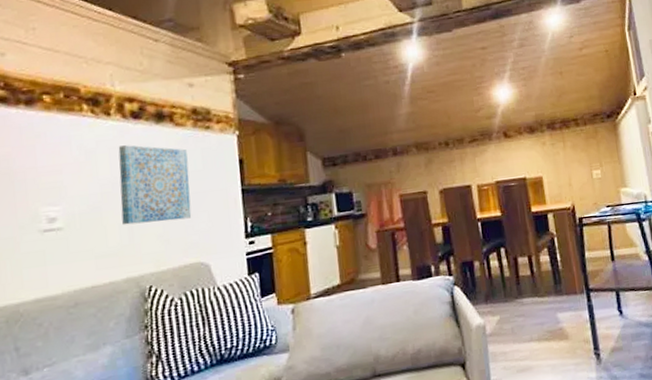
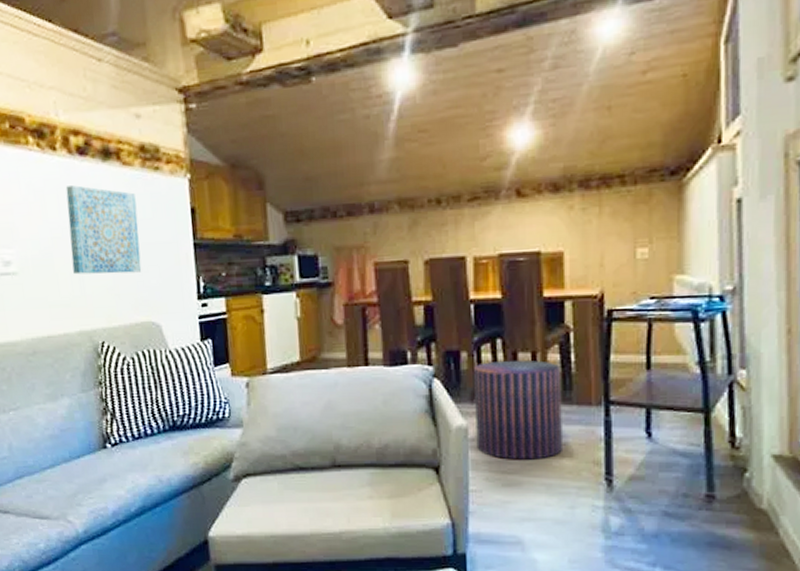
stool: none [485,262,560,348] -> present [474,360,562,460]

